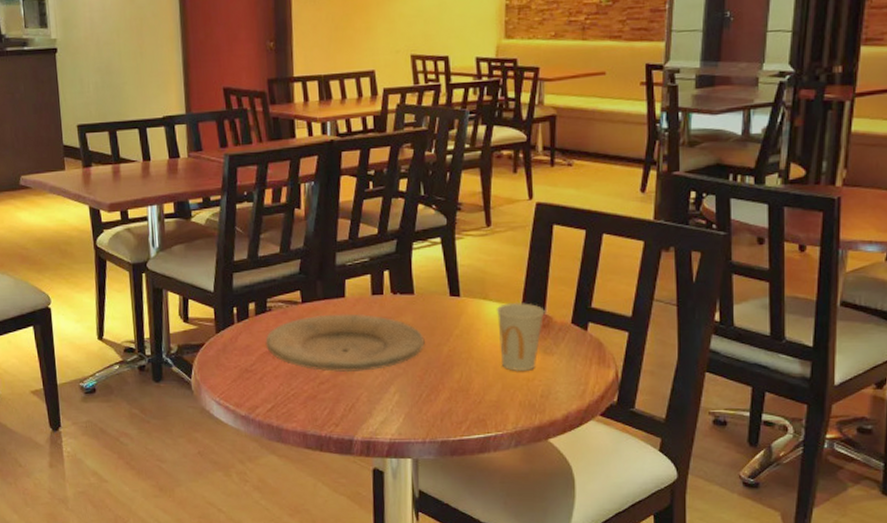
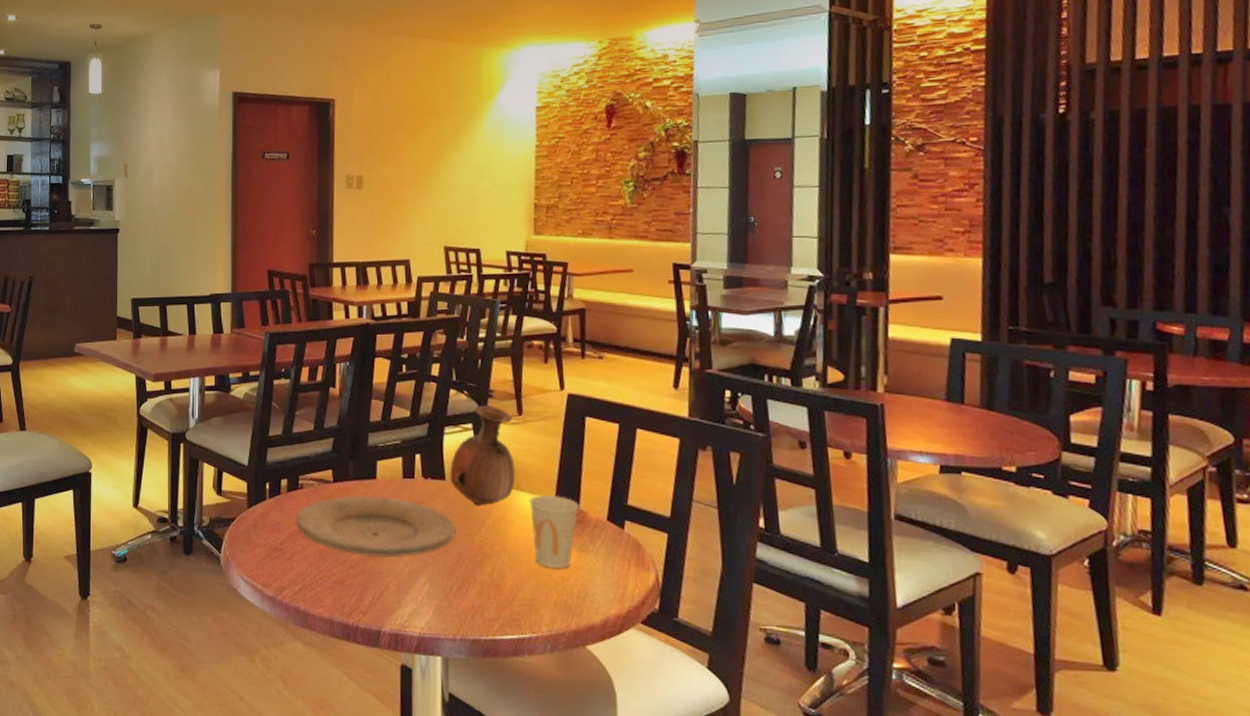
vase: none [418,218,484,319] -> present [449,405,516,508]

